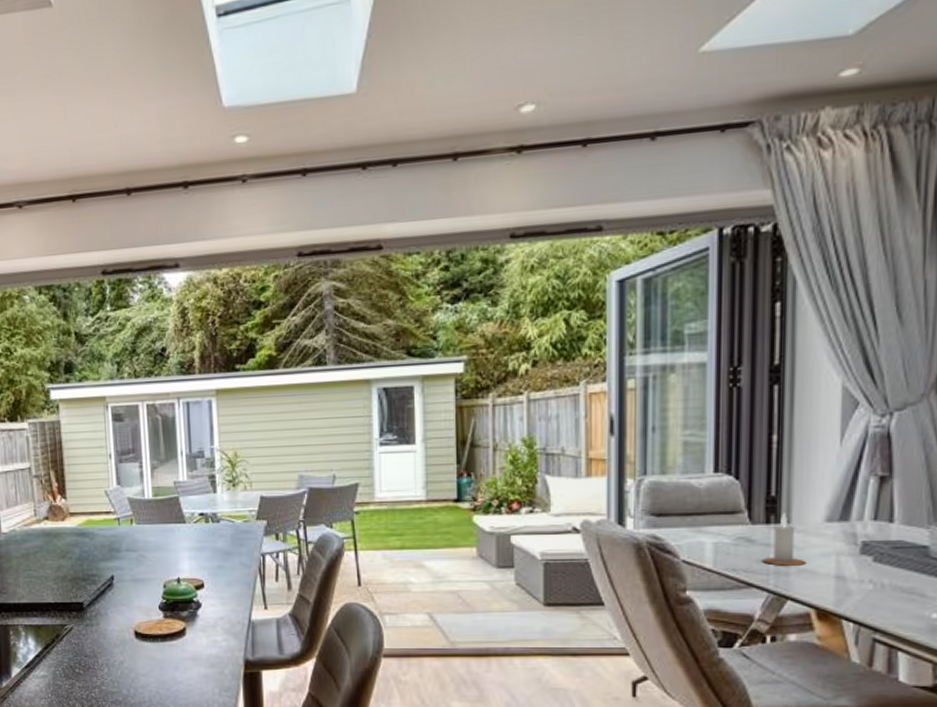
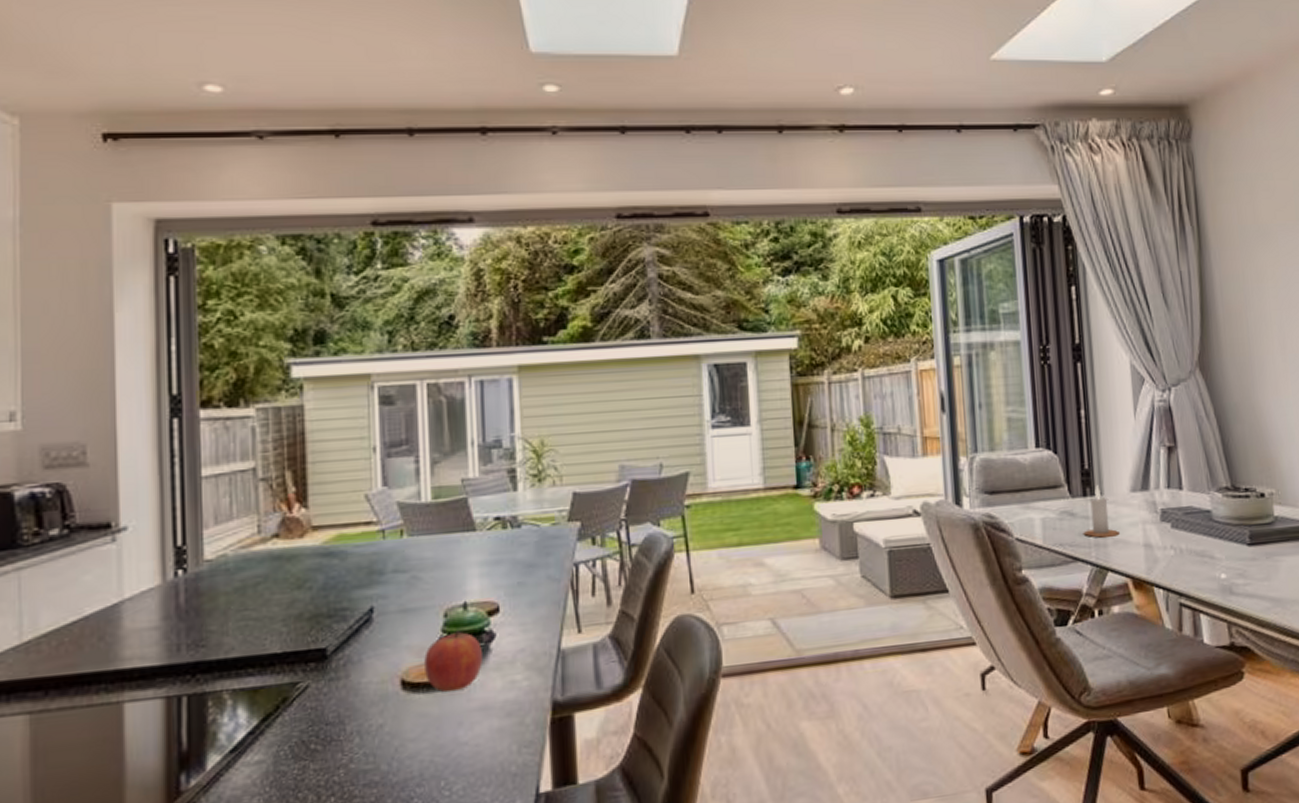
fruit: none [150,599,192,644] -> present [424,631,483,693]

